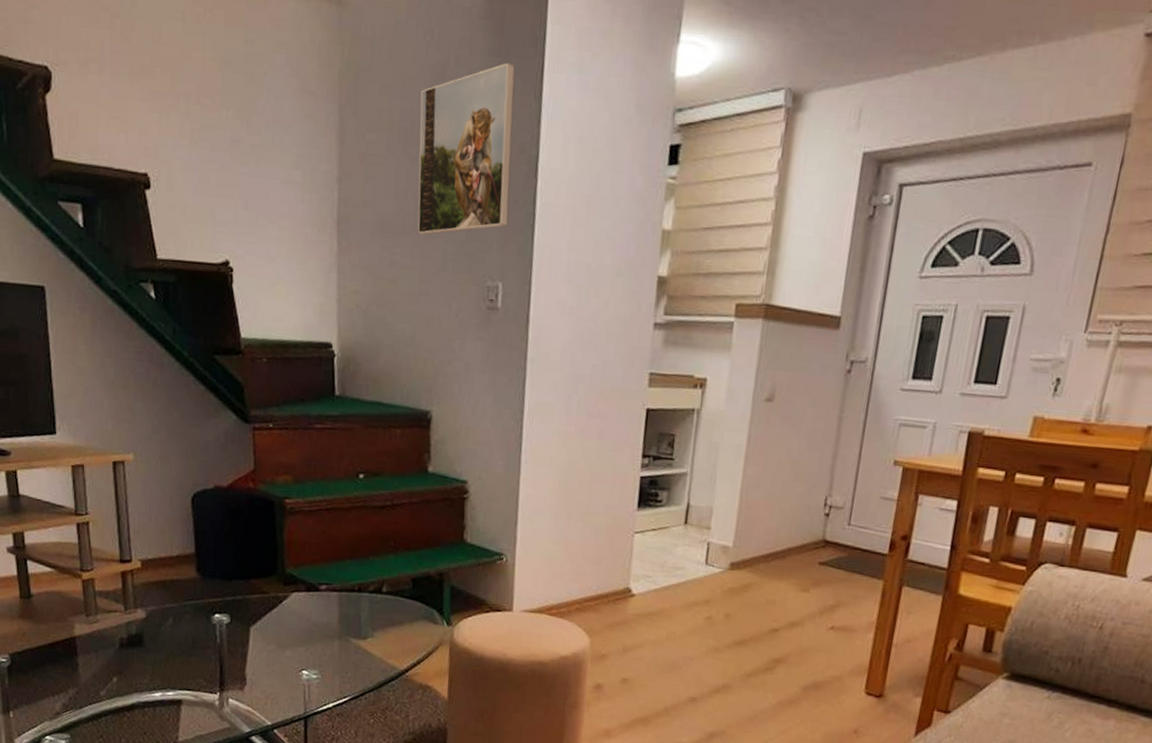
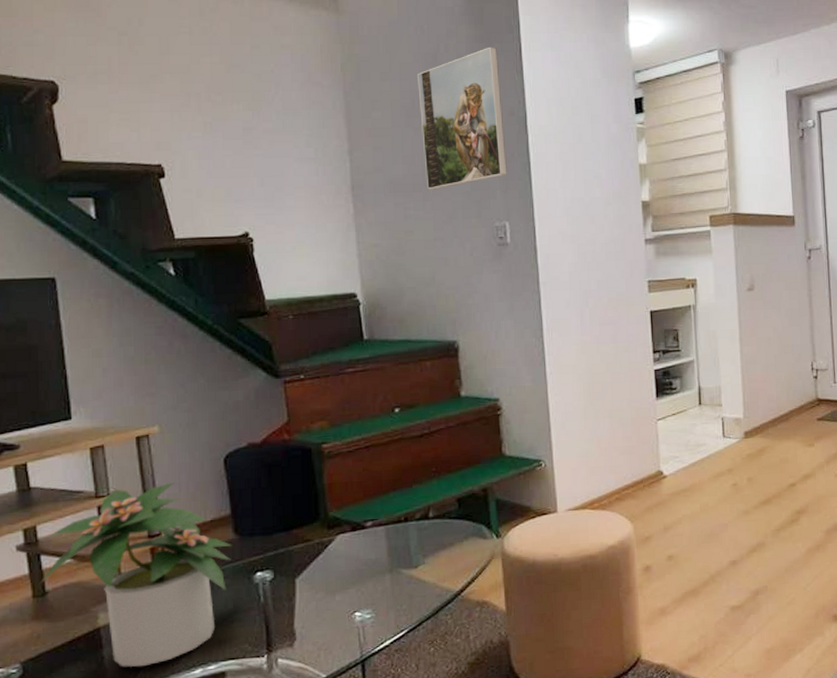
potted plant: none [26,509,194,680] -> present [40,482,232,667]

